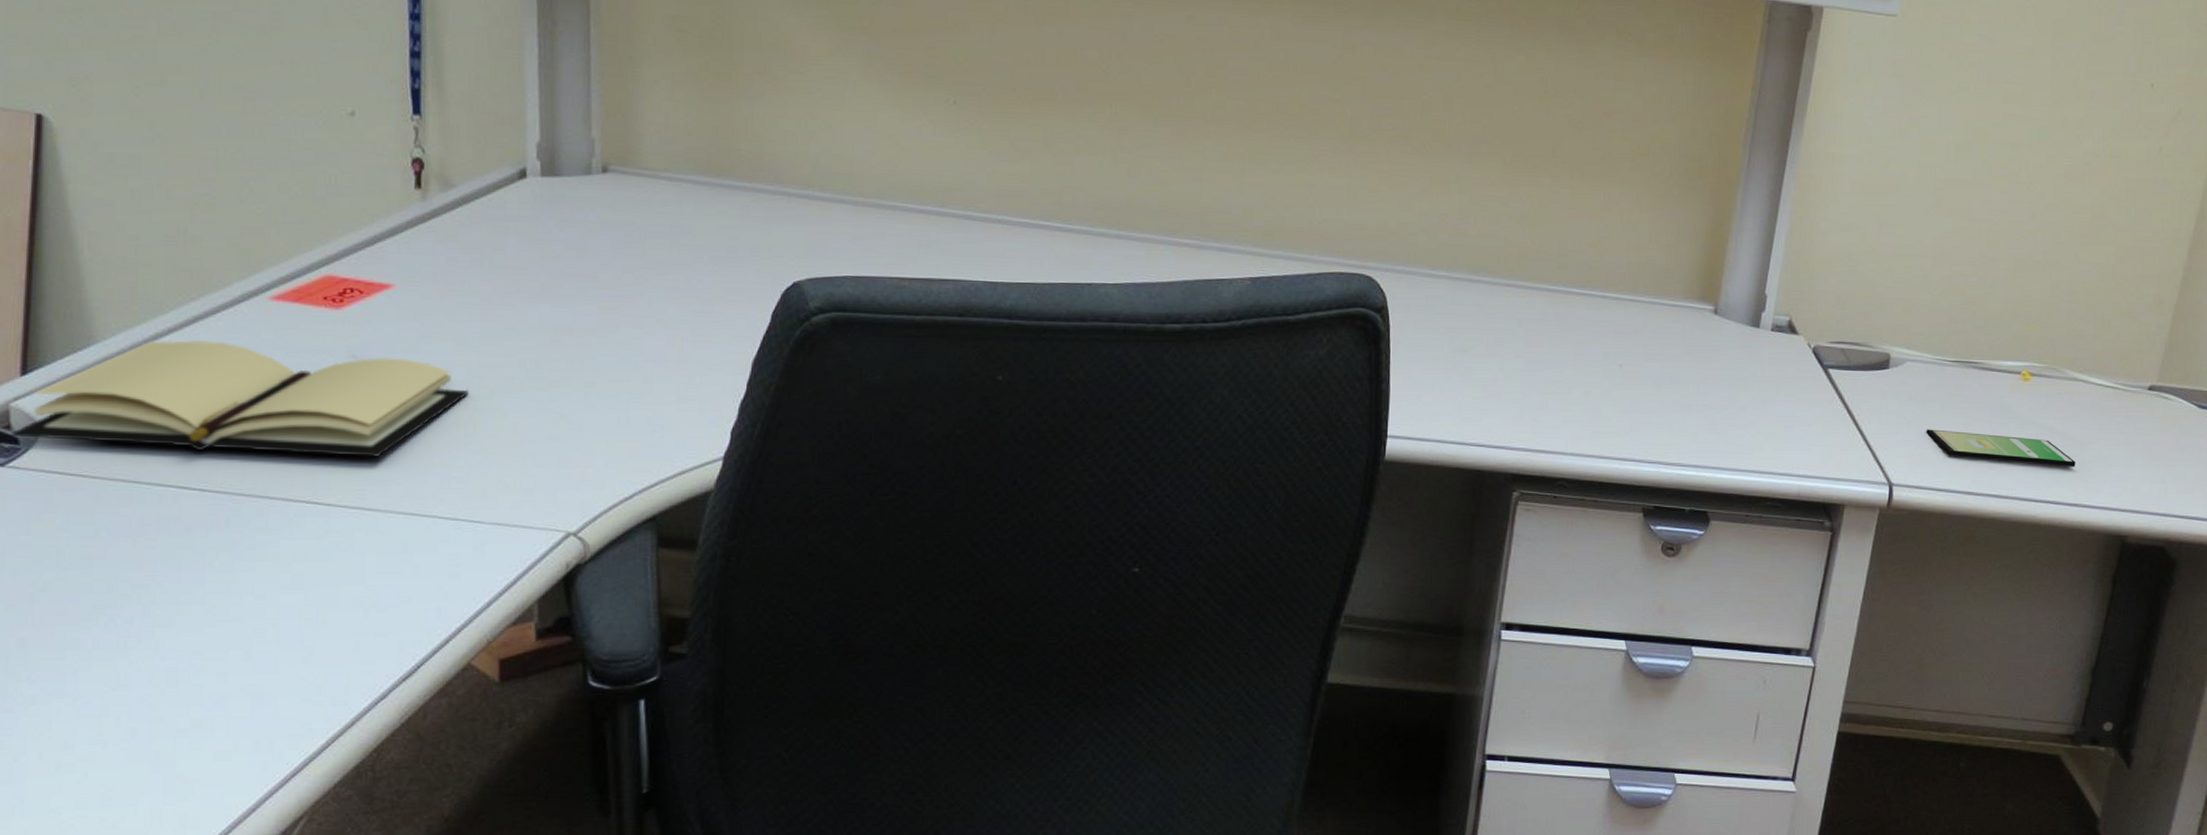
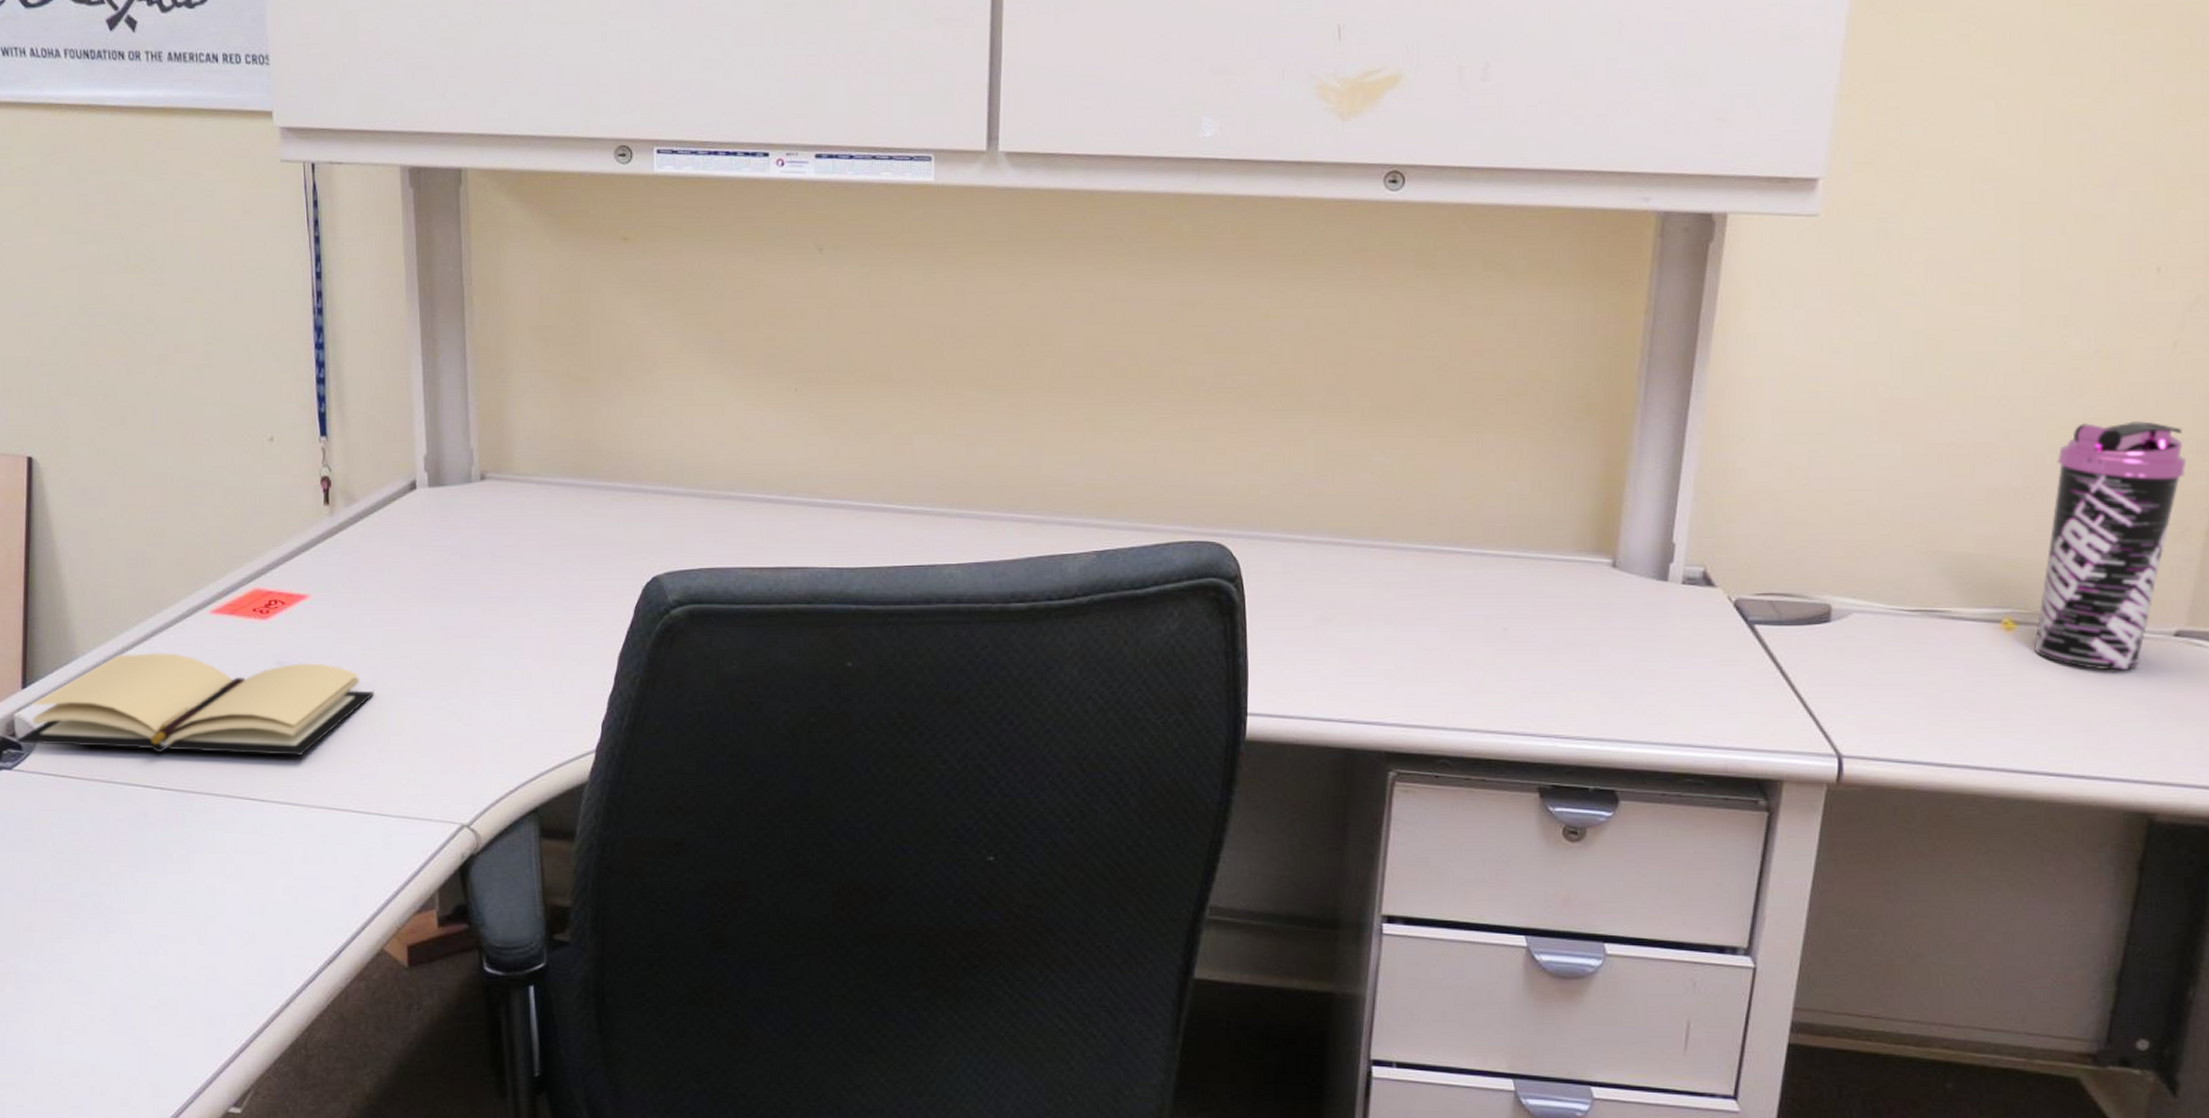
smartphone: present [1926,429,2076,468] -> none [1882,691,2081,732]
water bottle: none [2044,210,2165,417] -> present [2034,421,2187,671]

